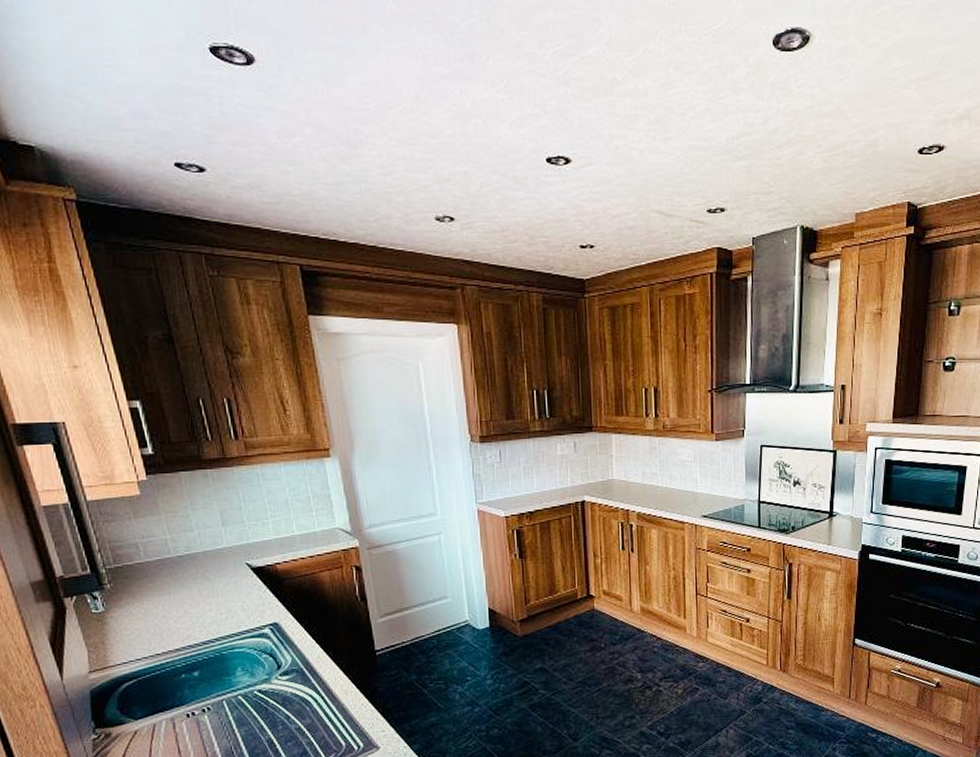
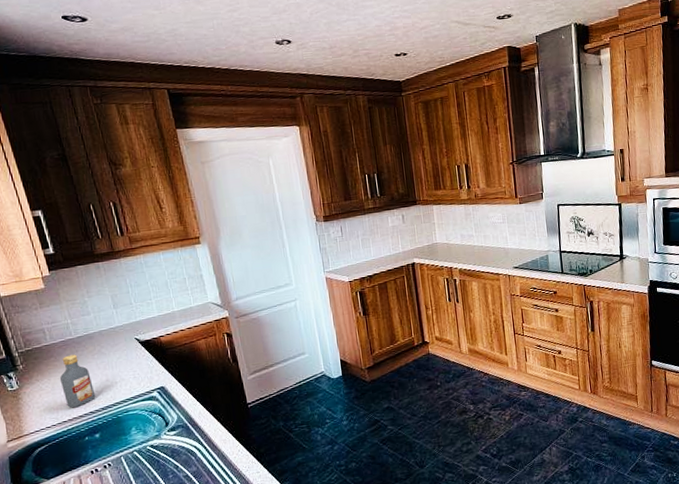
vodka: none [154,577,196,640] -> present [59,354,96,408]

